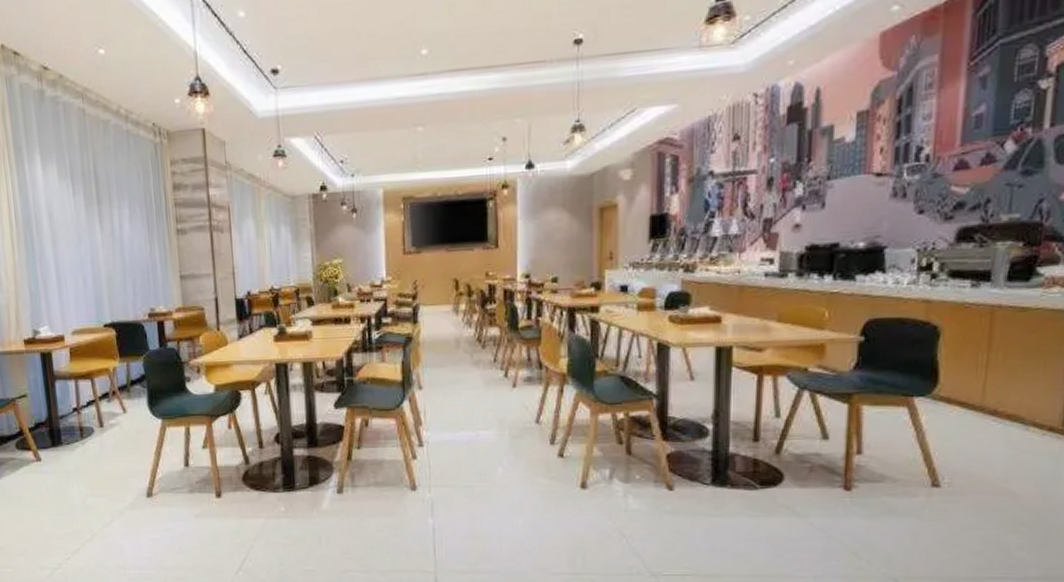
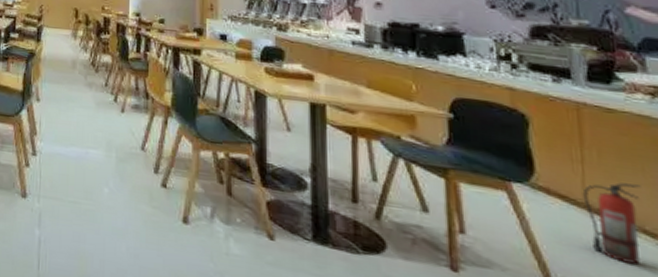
fire extinguisher: none [981,380,1040,456] -> present [582,182,641,264]

